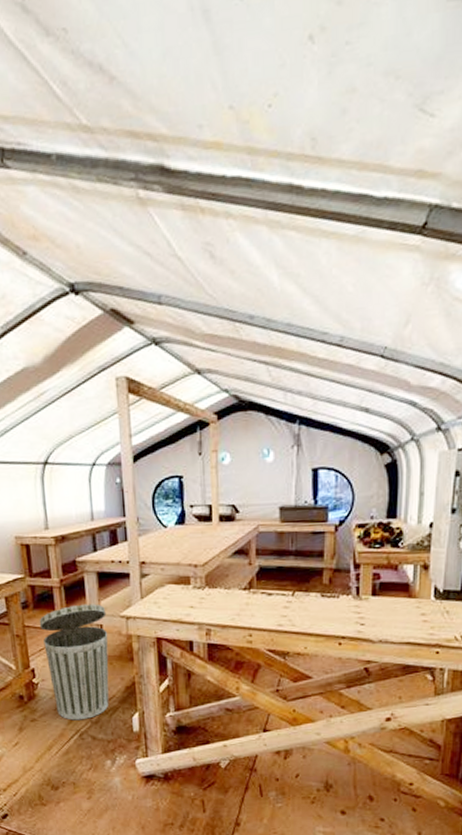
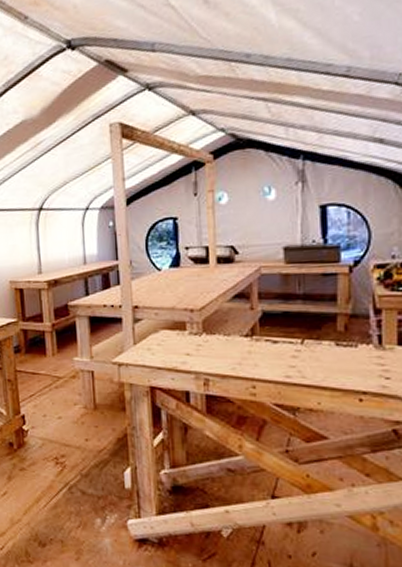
trash can: present [39,604,109,720] -> none [30,349,100,472]

